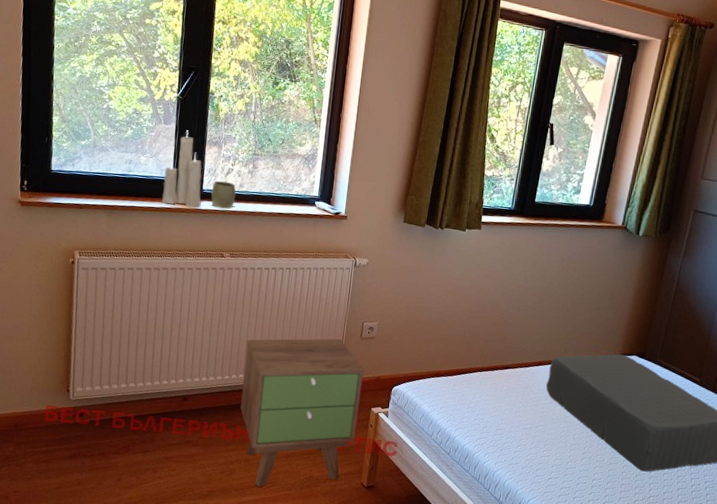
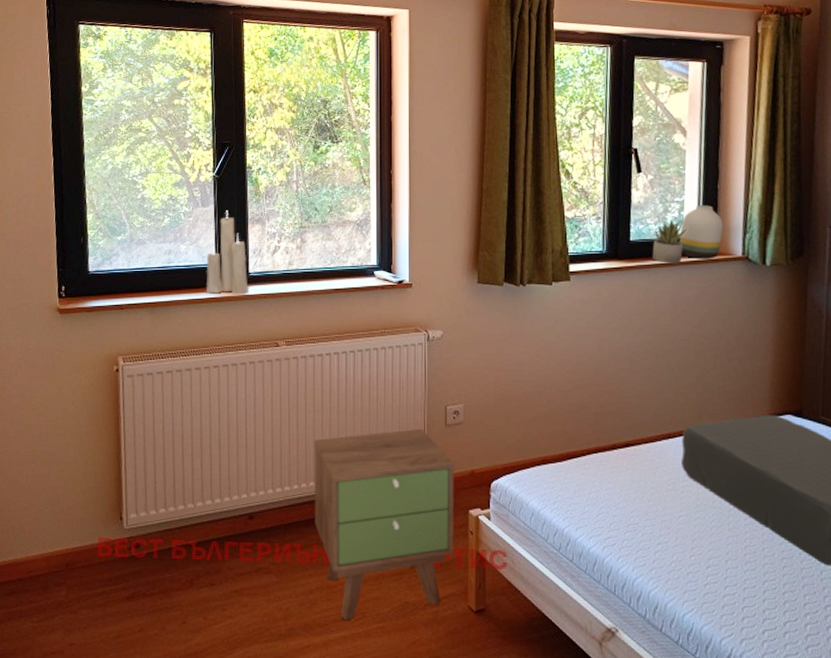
mug: present [211,180,236,210] -> none [258,260,286,292]
succulent plant: none [550,187,583,226] -> present [652,219,688,263]
vase: none [574,178,612,225] -> present [679,204,723,259]

